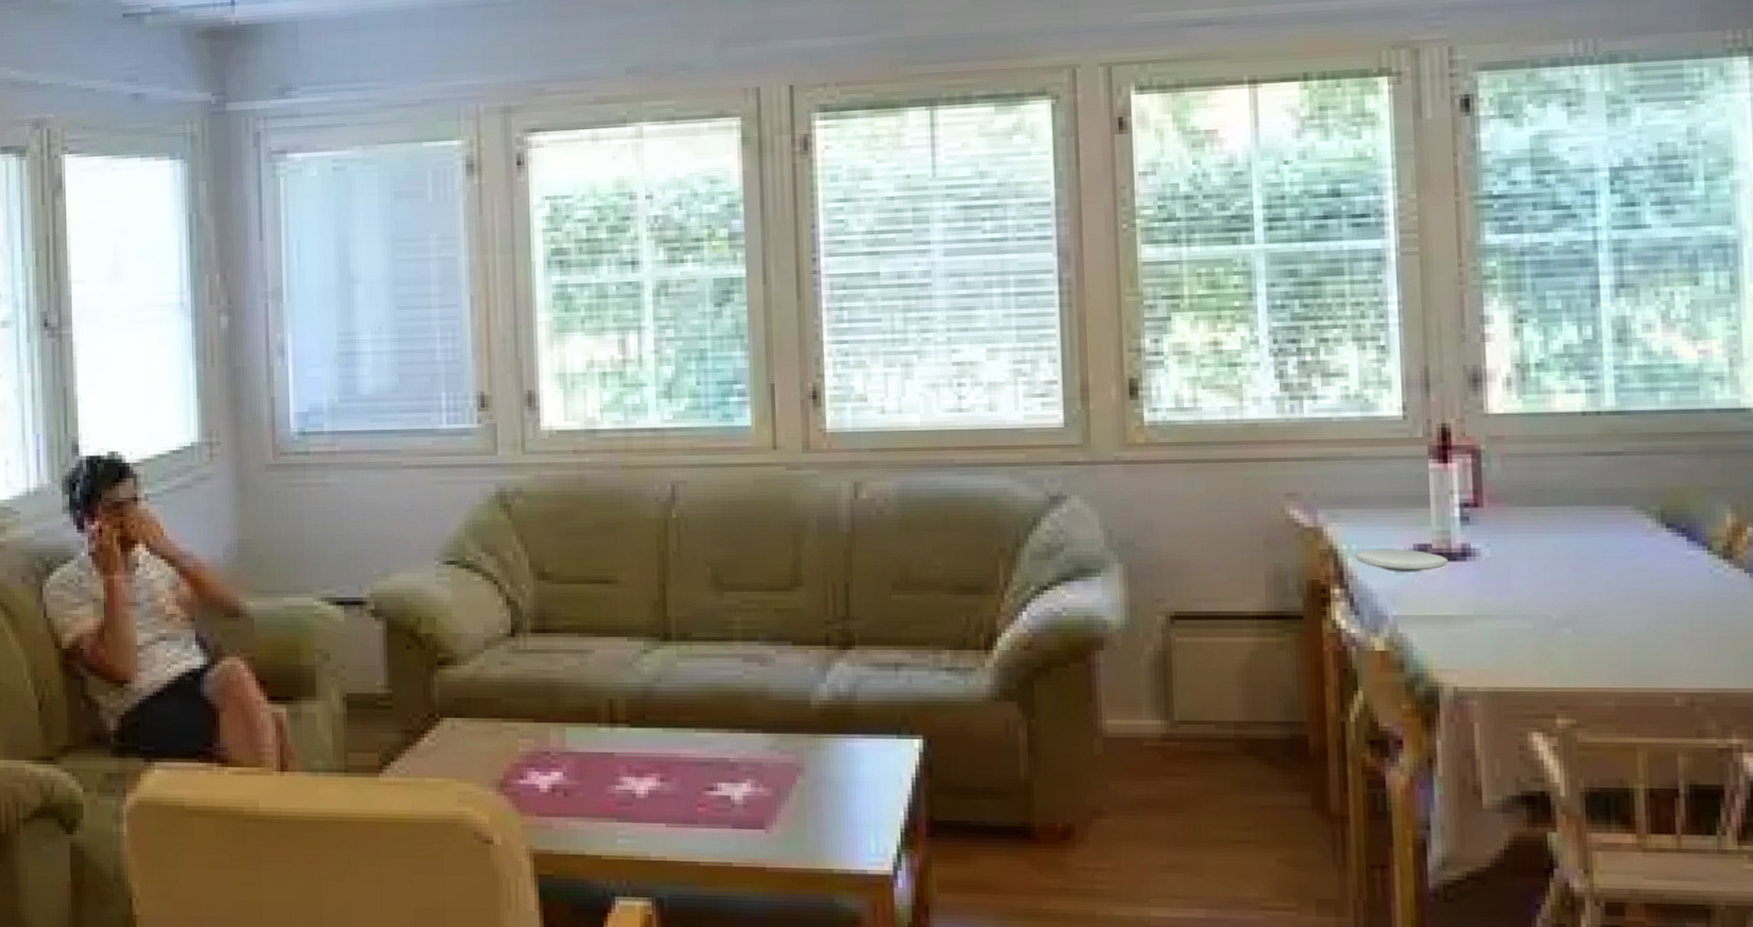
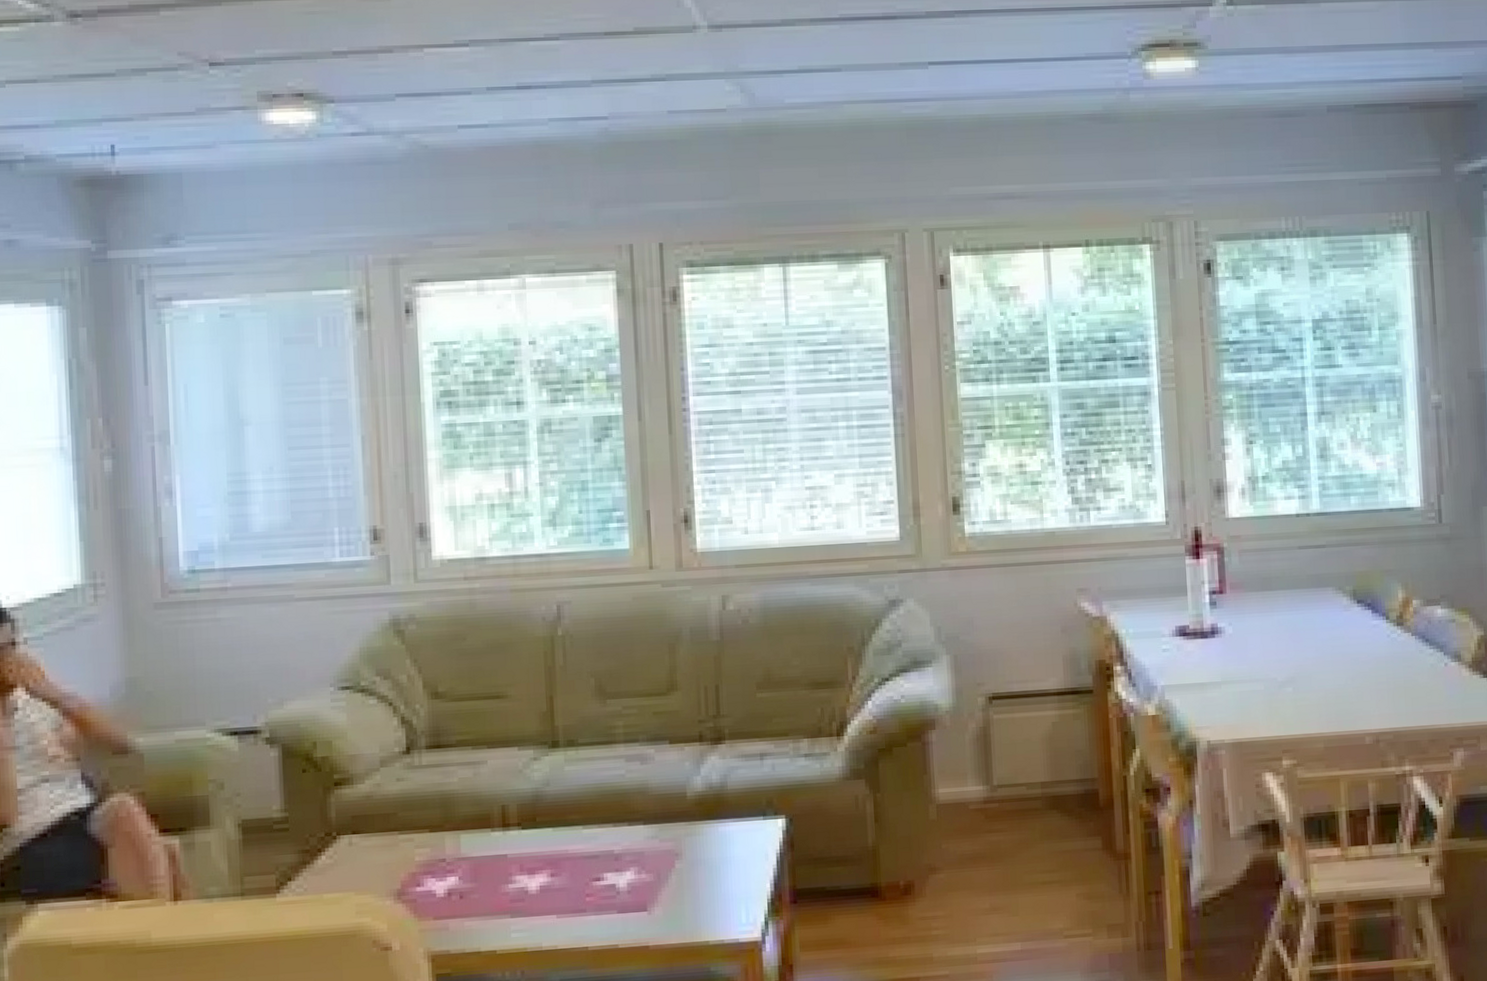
plate: present [1355,549,1449,572] -> none [1132,630,1202,650]

